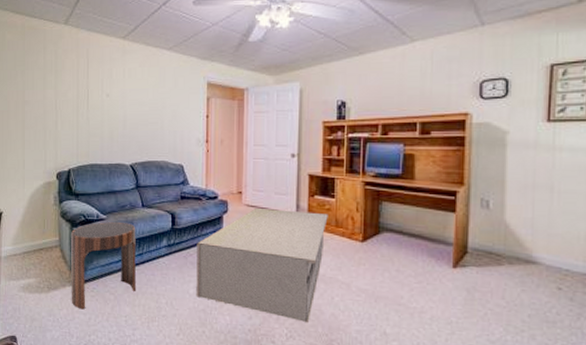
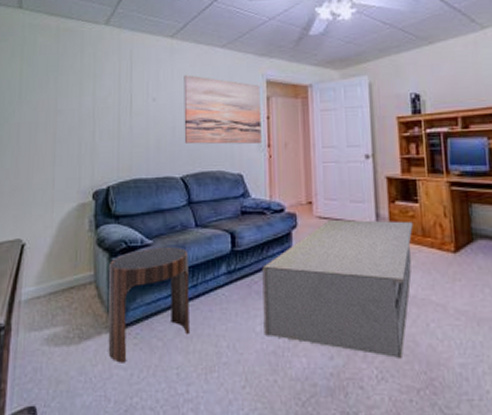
wall art: none [133,74,202,140] -> present [184,75,262,145]

